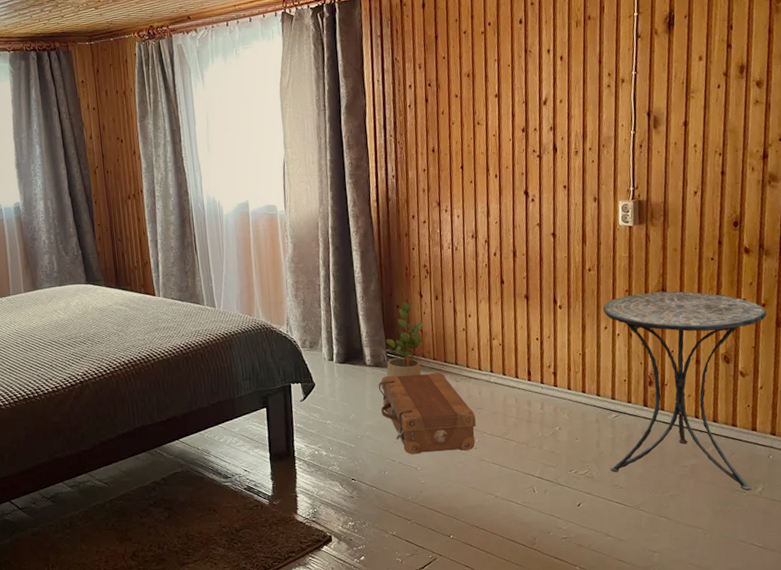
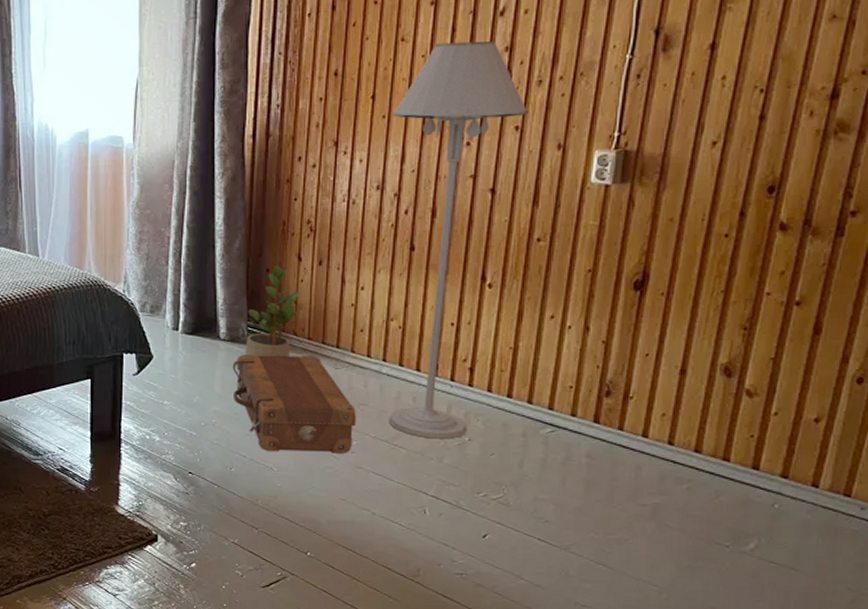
floor lamp: none [477,123,571,431] -> present [388,40,528,439]
side table: present [602,291,767,491] -> none [534,274,802,546]

